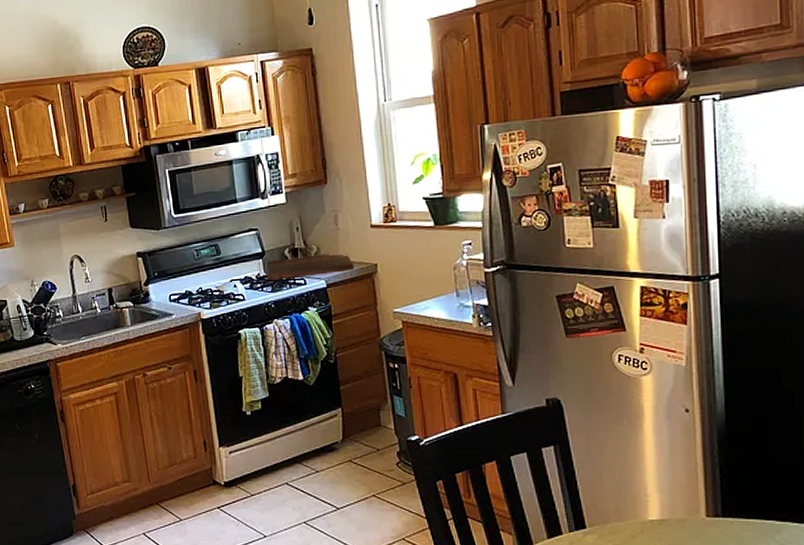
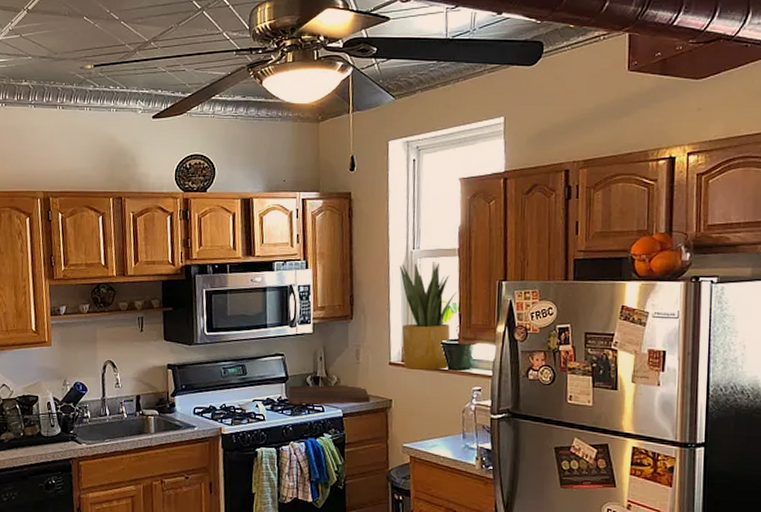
planter: none [371,112,436,231] -> present [399,262,457,371]

